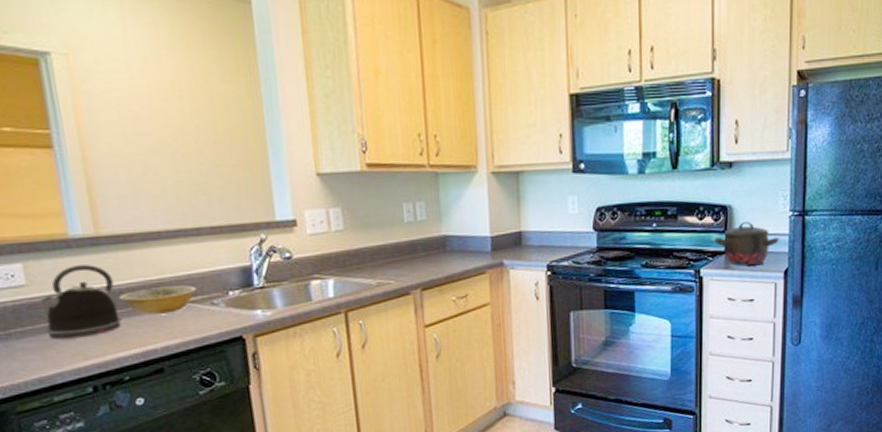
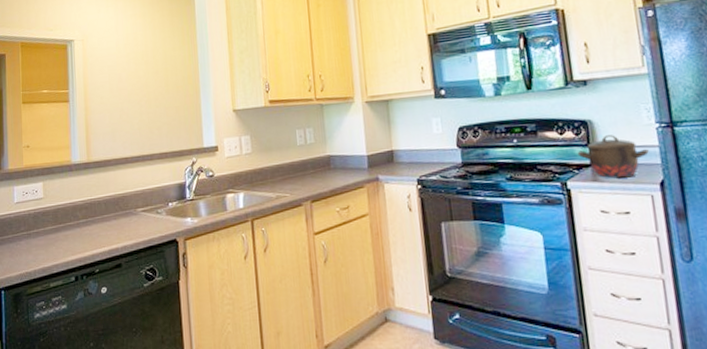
kettle: present [39,264,122,340] -> none [49,183,98,239]
ceramic bowl: present [118,285,198,316] -> none [97,198,148,222]

